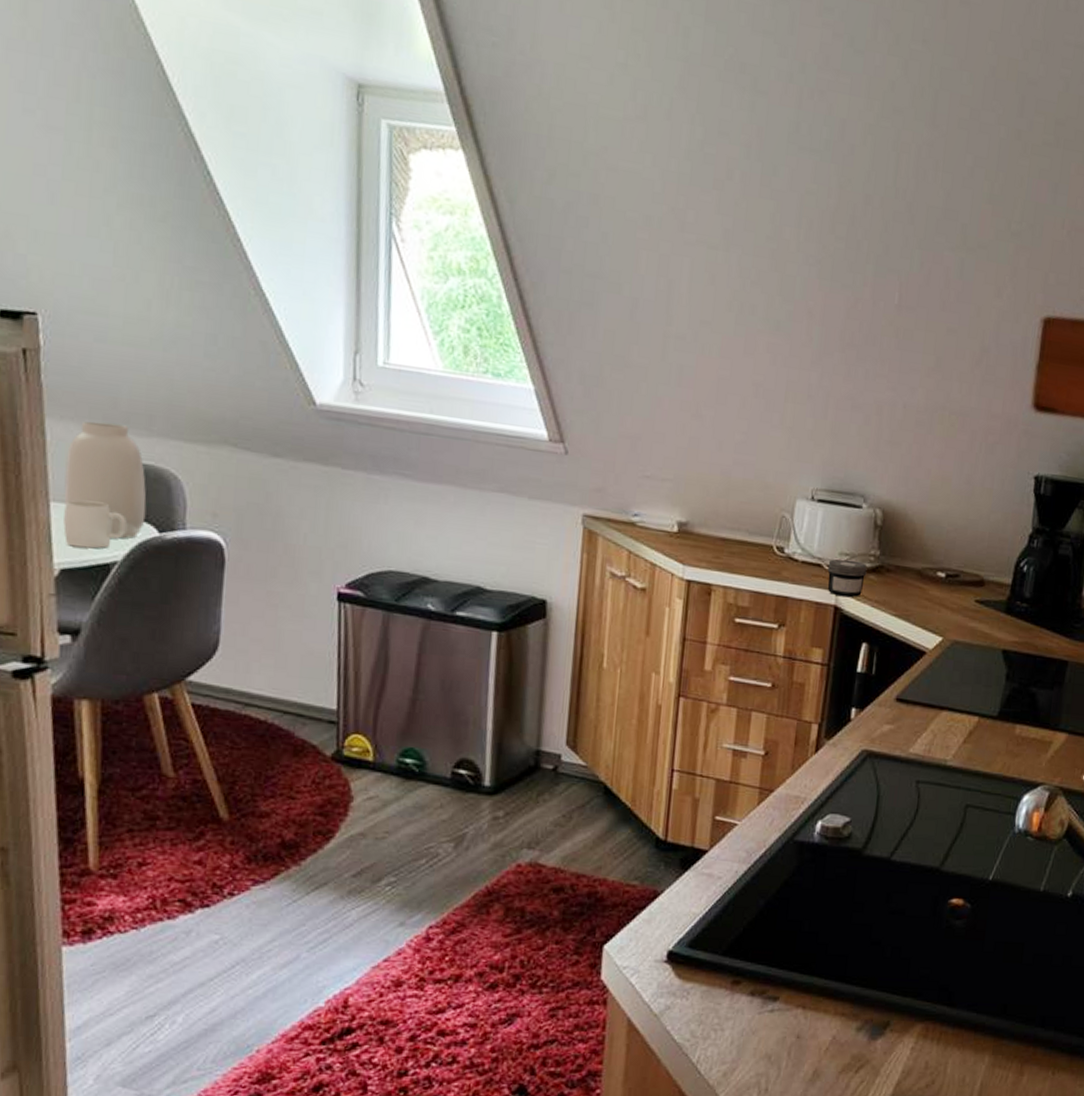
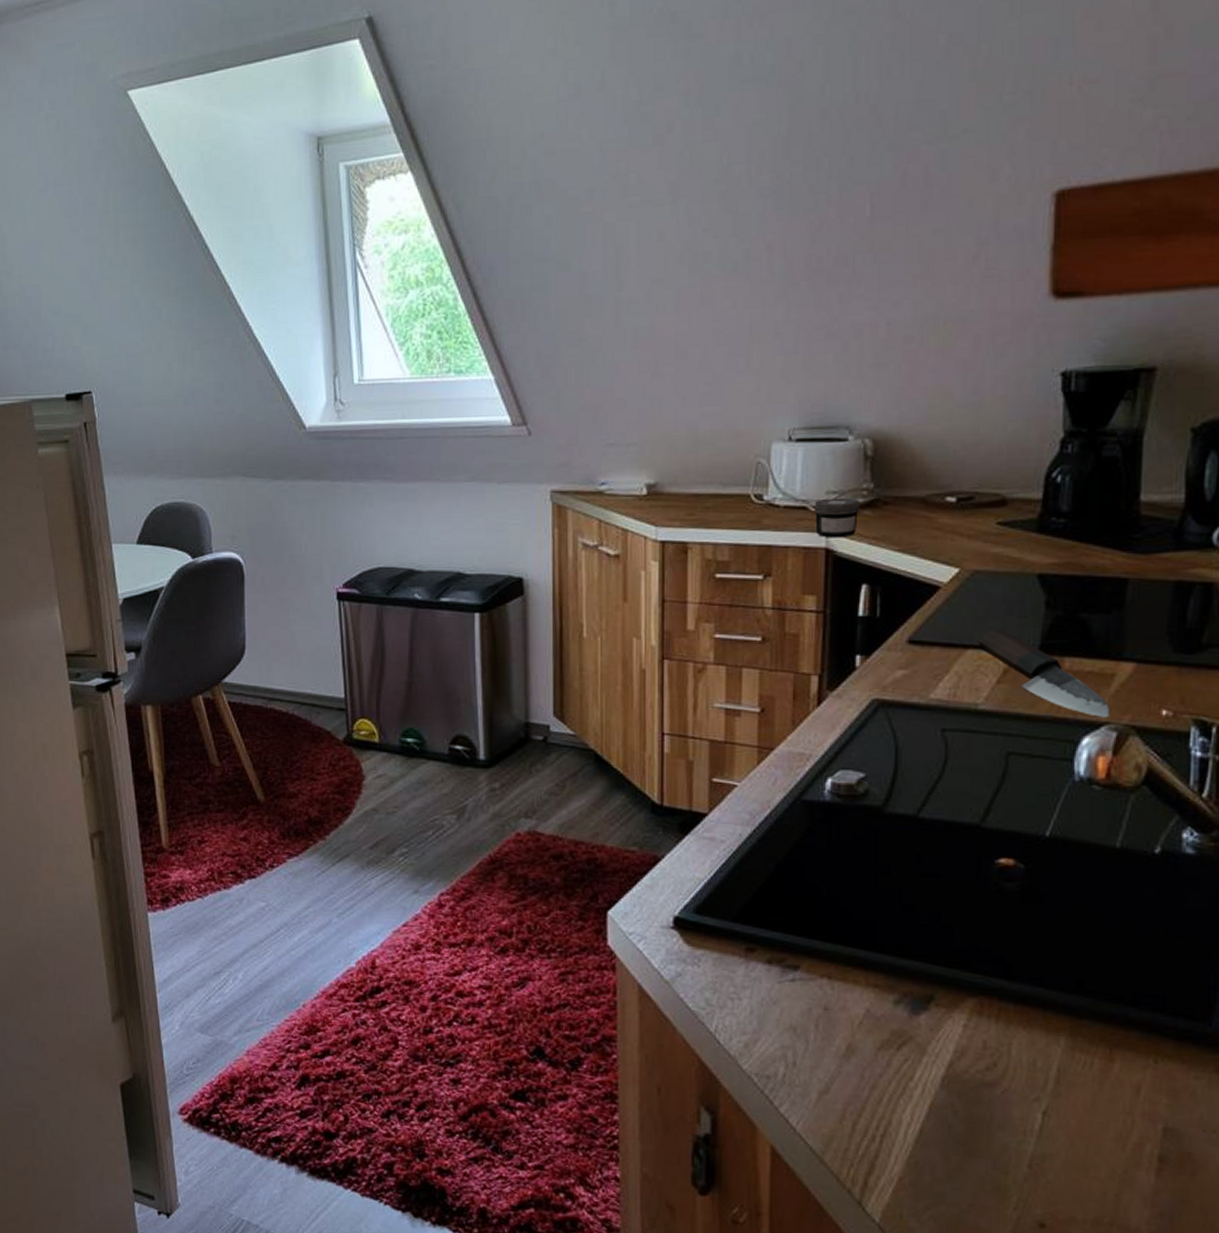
mug: present [63,499,127,549] -> none [122,539,168,579]
vase: present [64,421,147,539] -> none [121,472,182,568]
kitchen knife: none [951,694,1047,779] -> present [978,628,1111,717]

